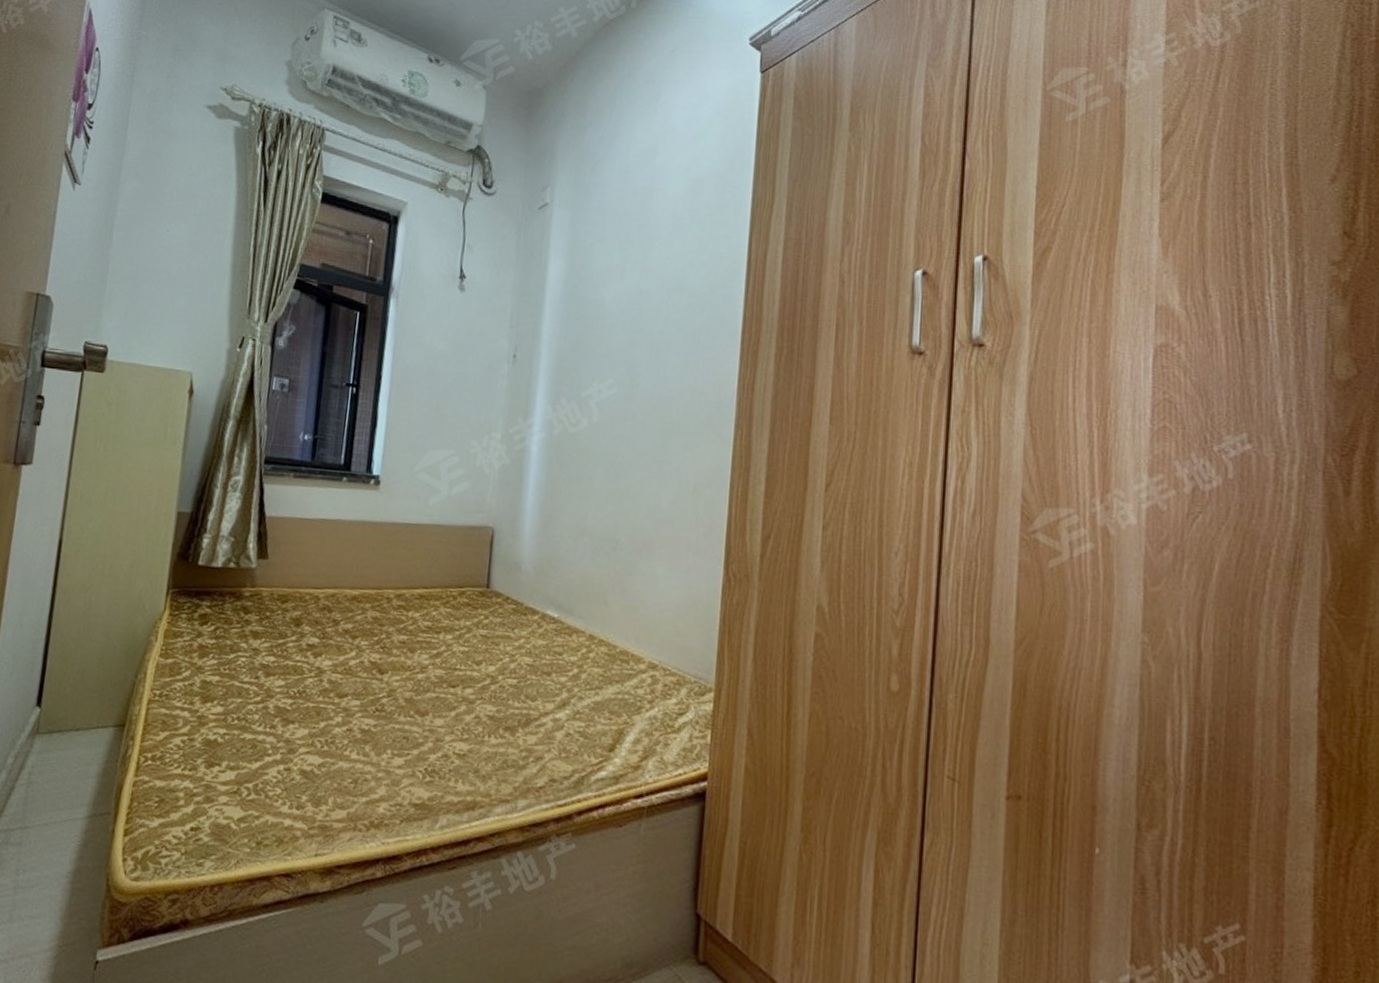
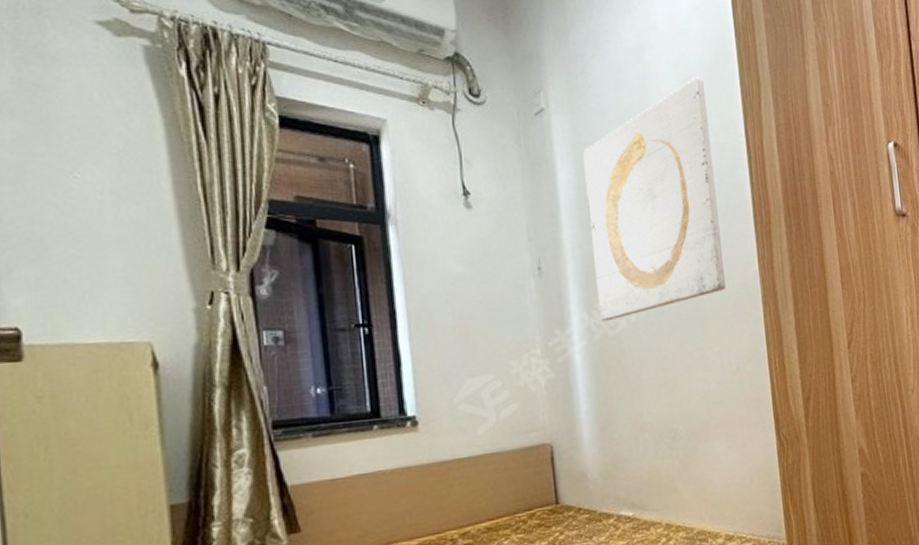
wall art: none [563,183,714,418] -> present [583,77,726,322]

